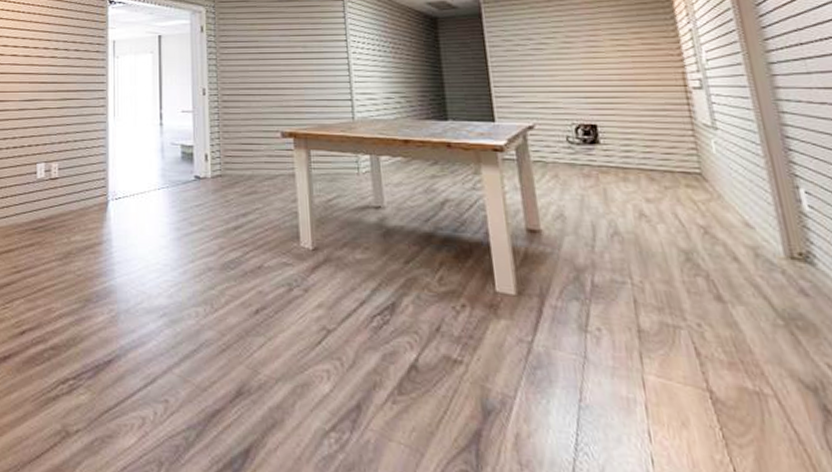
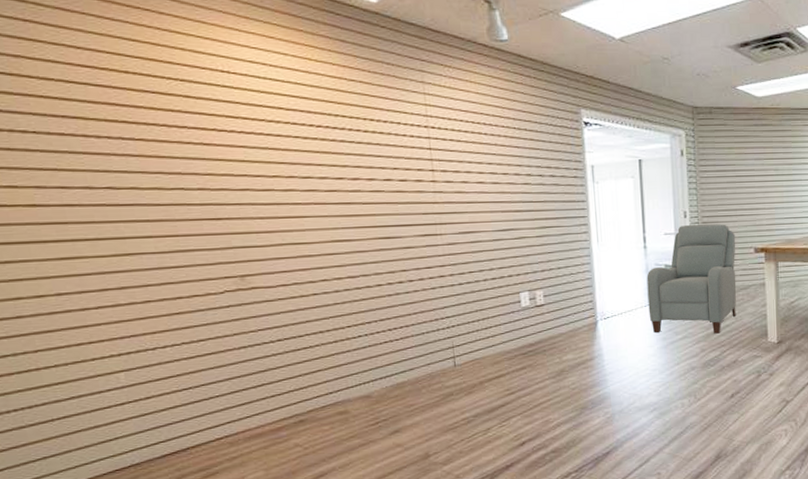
chair: none [161,102,261,230] -> present [646,224,737,334]

